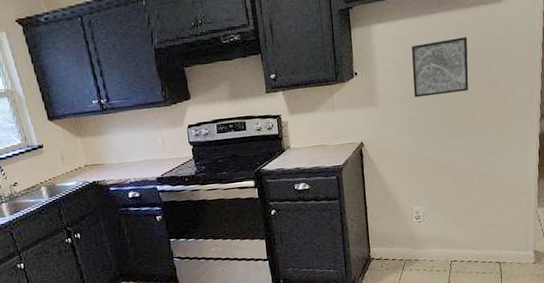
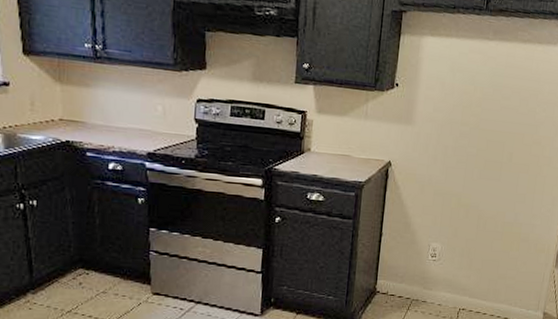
wall art: present [411,37,469,98] -> none [453,68,518,130]

